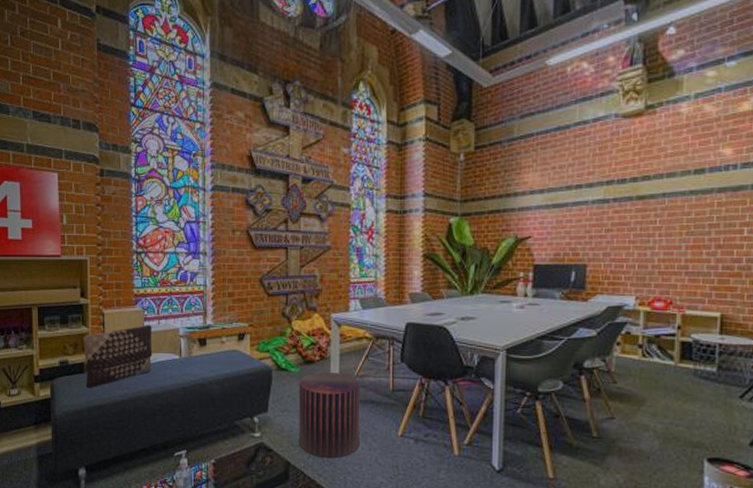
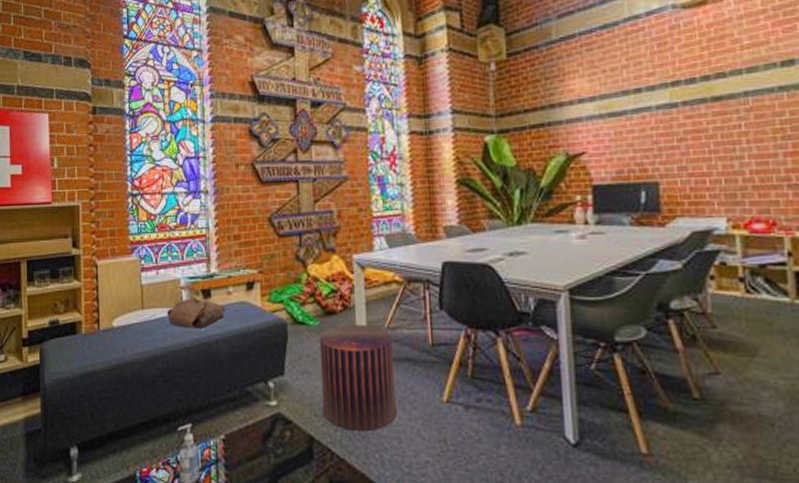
cushion: present [82,325,153,389] -> none [74,276,151,352]
bag: none [167,344,219,372] -> present [167,297,226,329]

